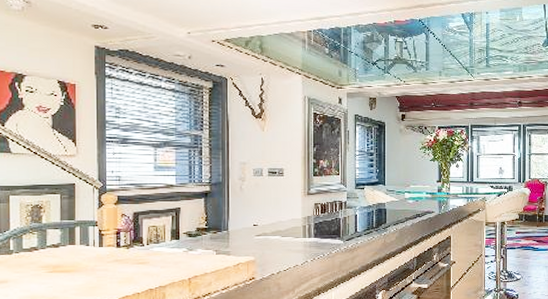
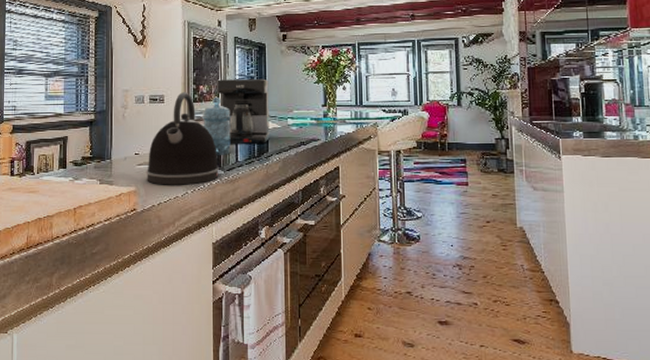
kettle: none [264,166,338,255] -> present [145,92,219,185]
canister: none [322,171,351,227] -> present [202,96,232,156]
coffee maker: none [337,155,389,217] -> present [217,78,271,145]

